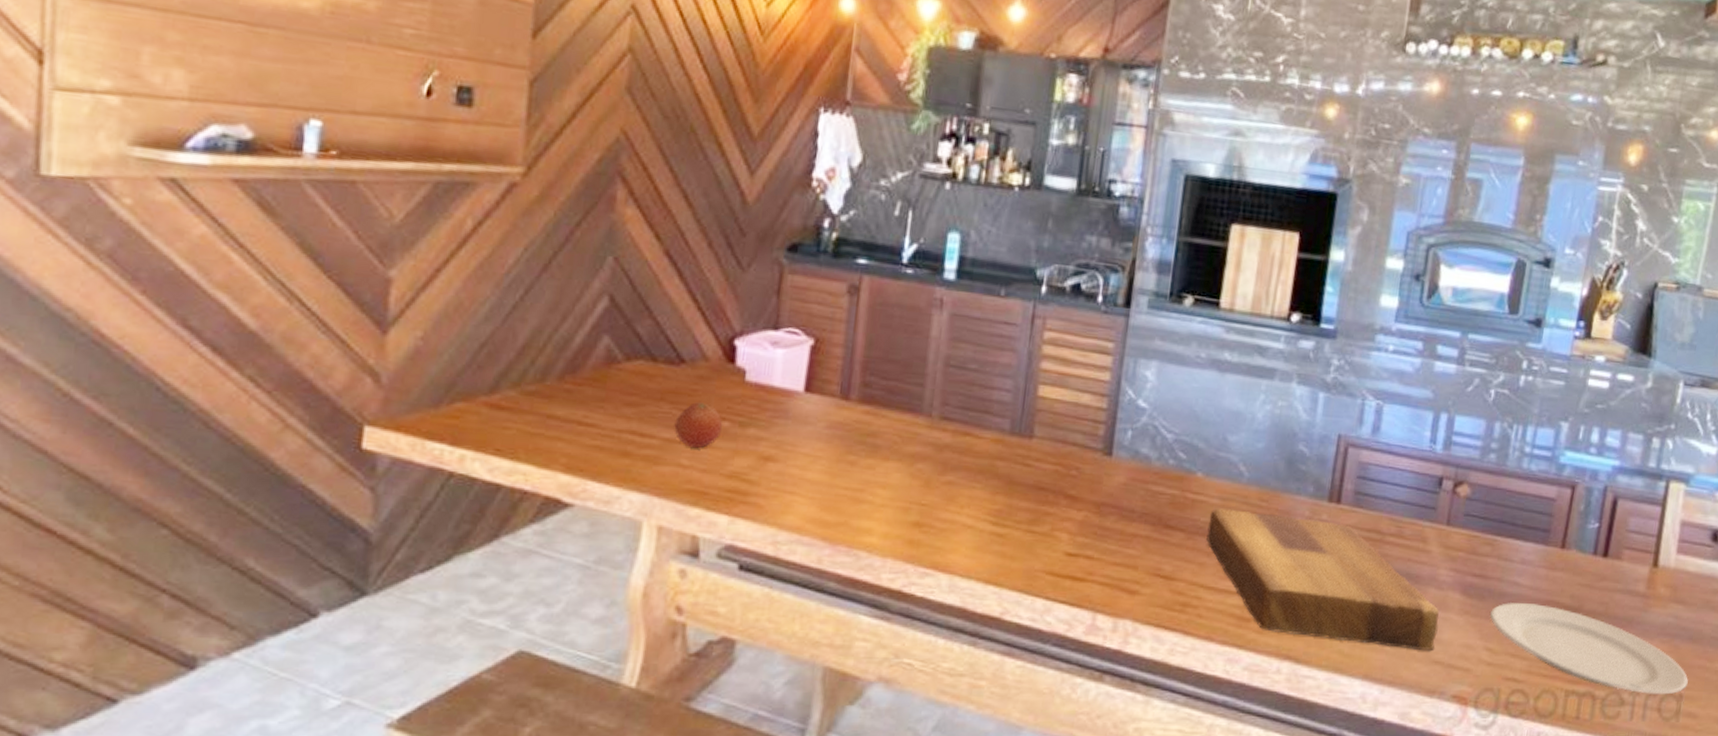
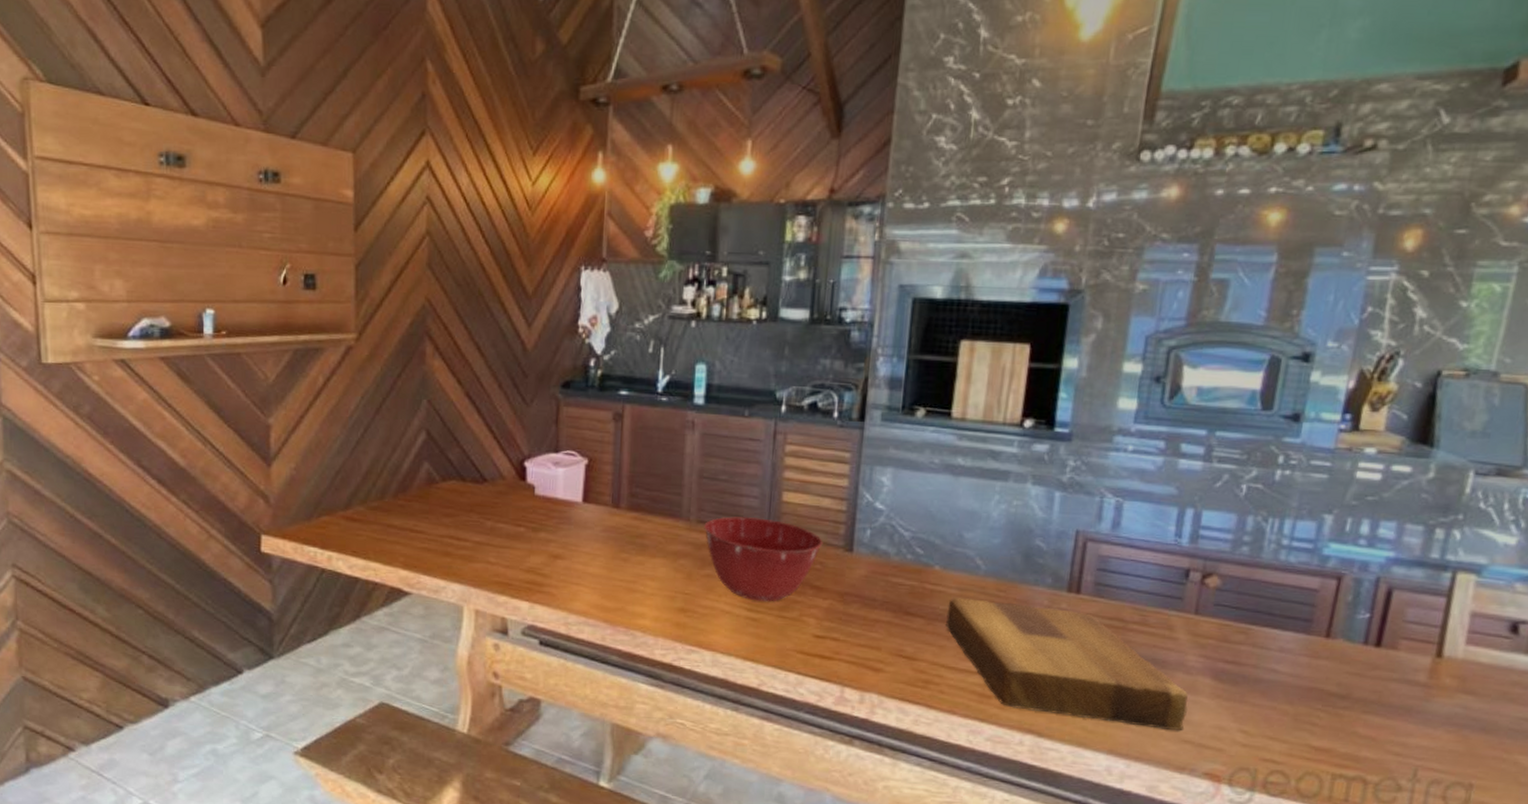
fruit: present [674,402,723,448] -> none [482,512,520,549]
mixing bowl: none [947,413,1081,515] -> present [704,516,823,602]
plate: present [1490,603,1688,695] -> none [1244,688,1480,783]

